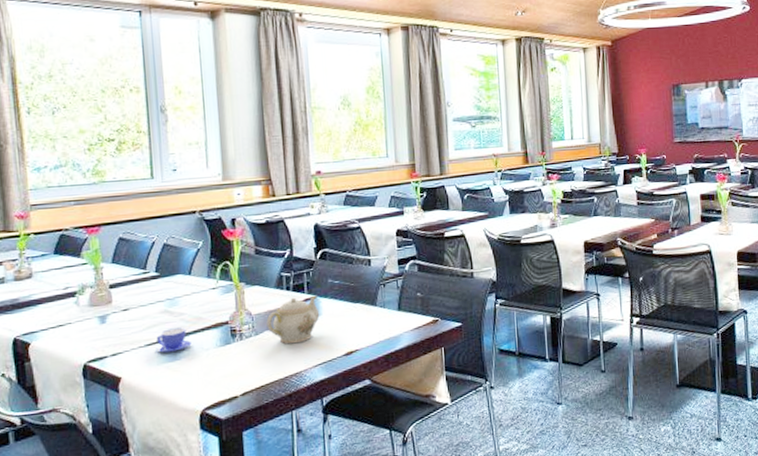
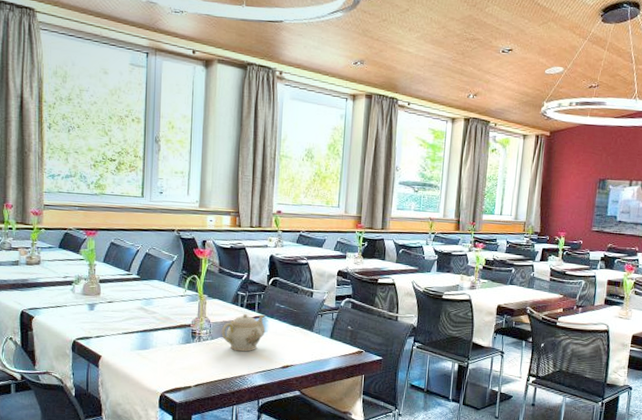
teacup: present [156,327,191,353] -> none [131,323,159,342]

